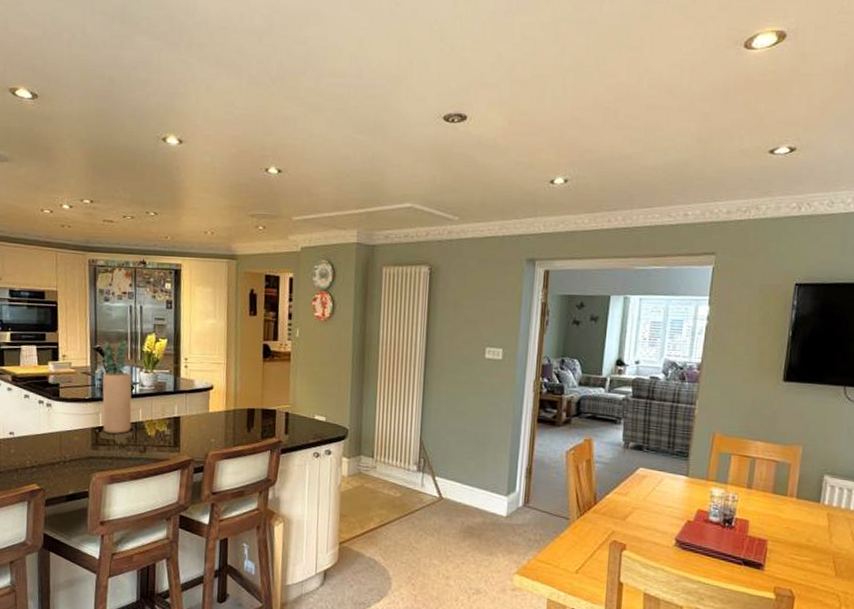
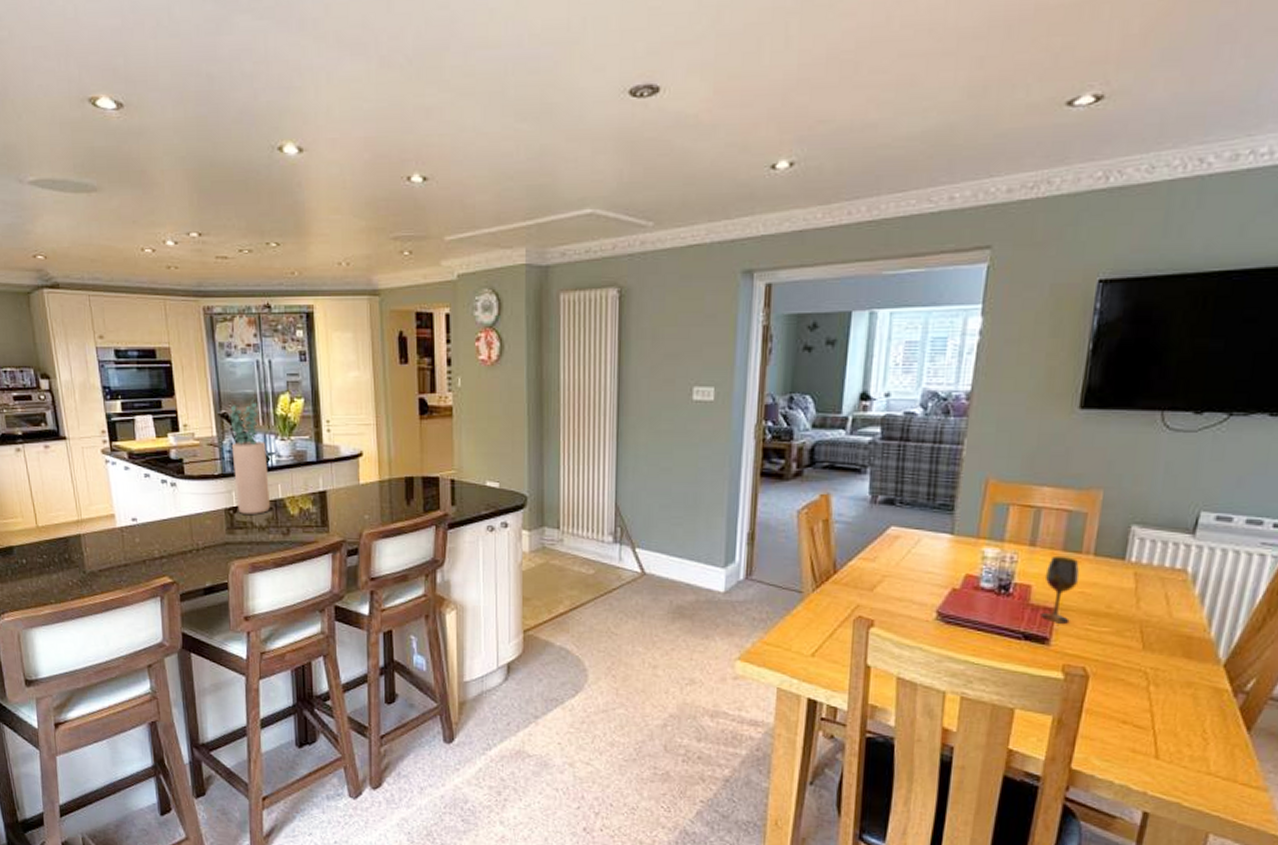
wine glass: none [755,497,786,553] -> present [1039,555,1080,624]

